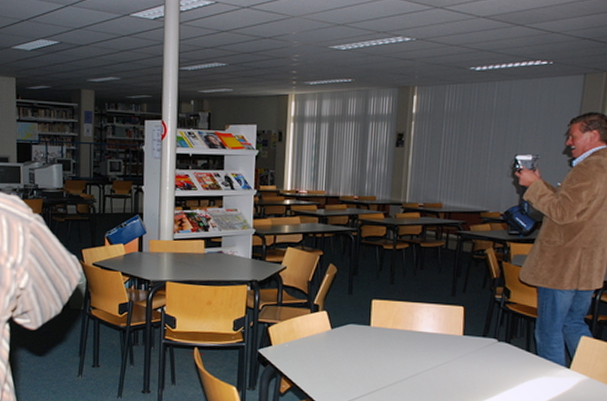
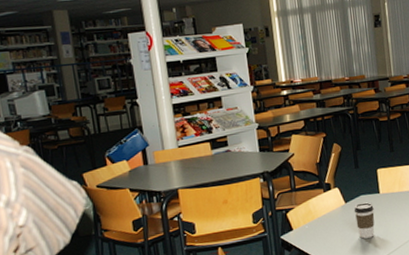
coffee cup: none [339,332,361,371] -> present [353,202,375,239]

